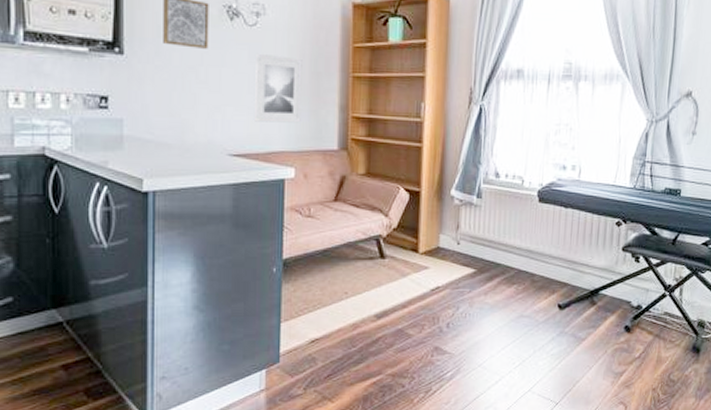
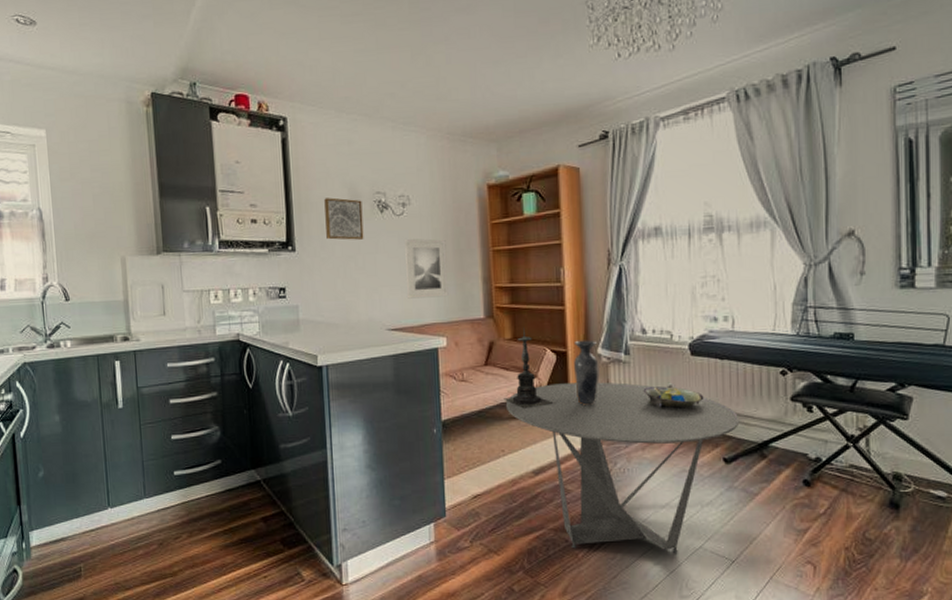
candle holder: none [351,162,403,249] -> present [503,327,554,409]
coffee table: none [352,224,576,396] -> present [505,382,740,553]
vase: none [426,180,451,249] -> present [573,340,600,406]
decorative bowl: none [491,228,547,255] -> present [643,382,704,409]

